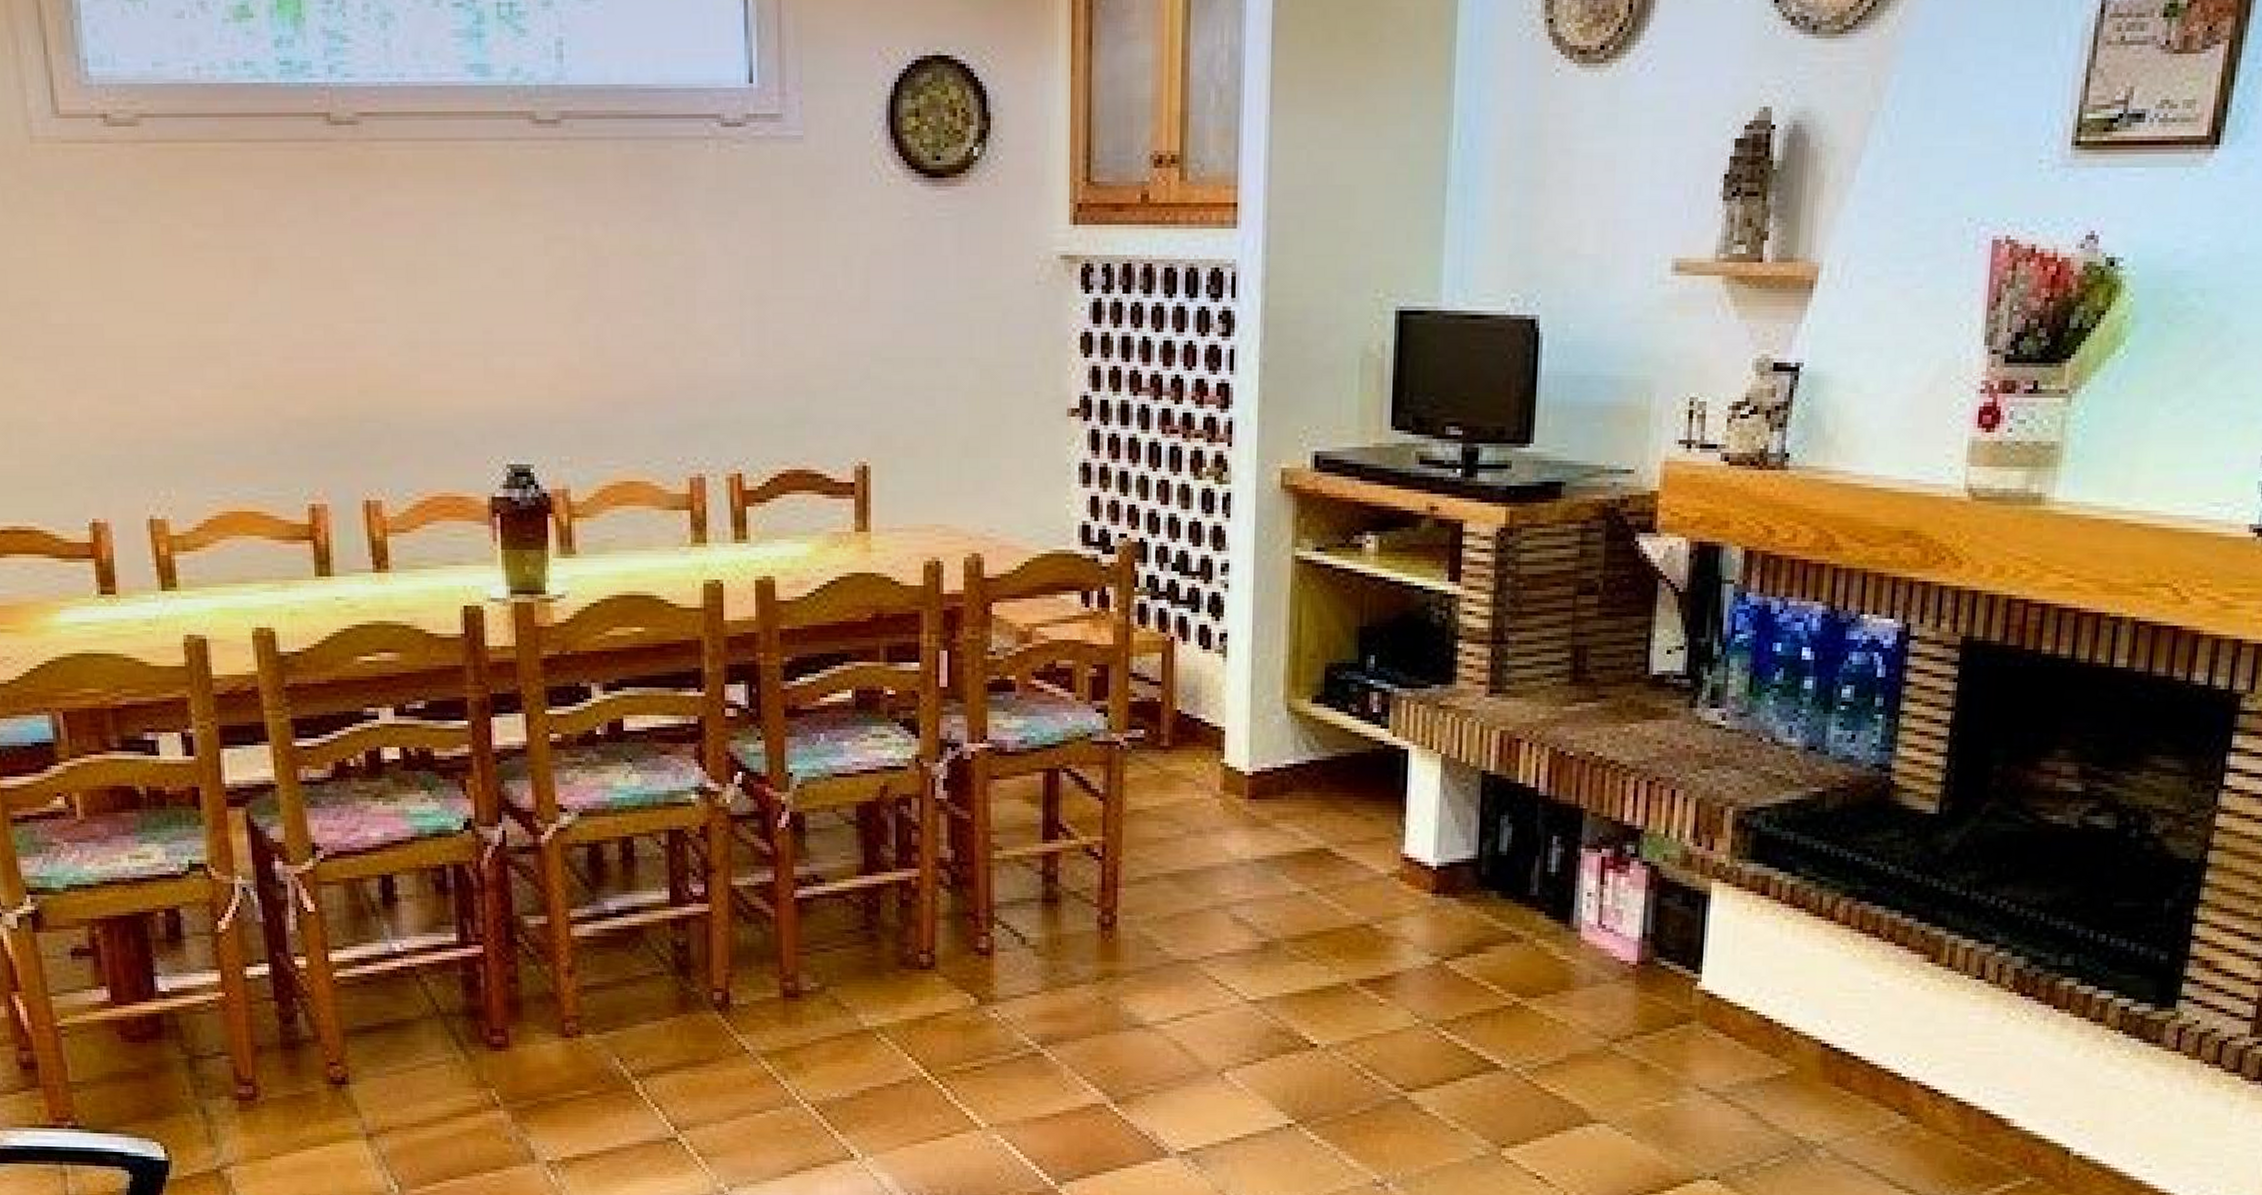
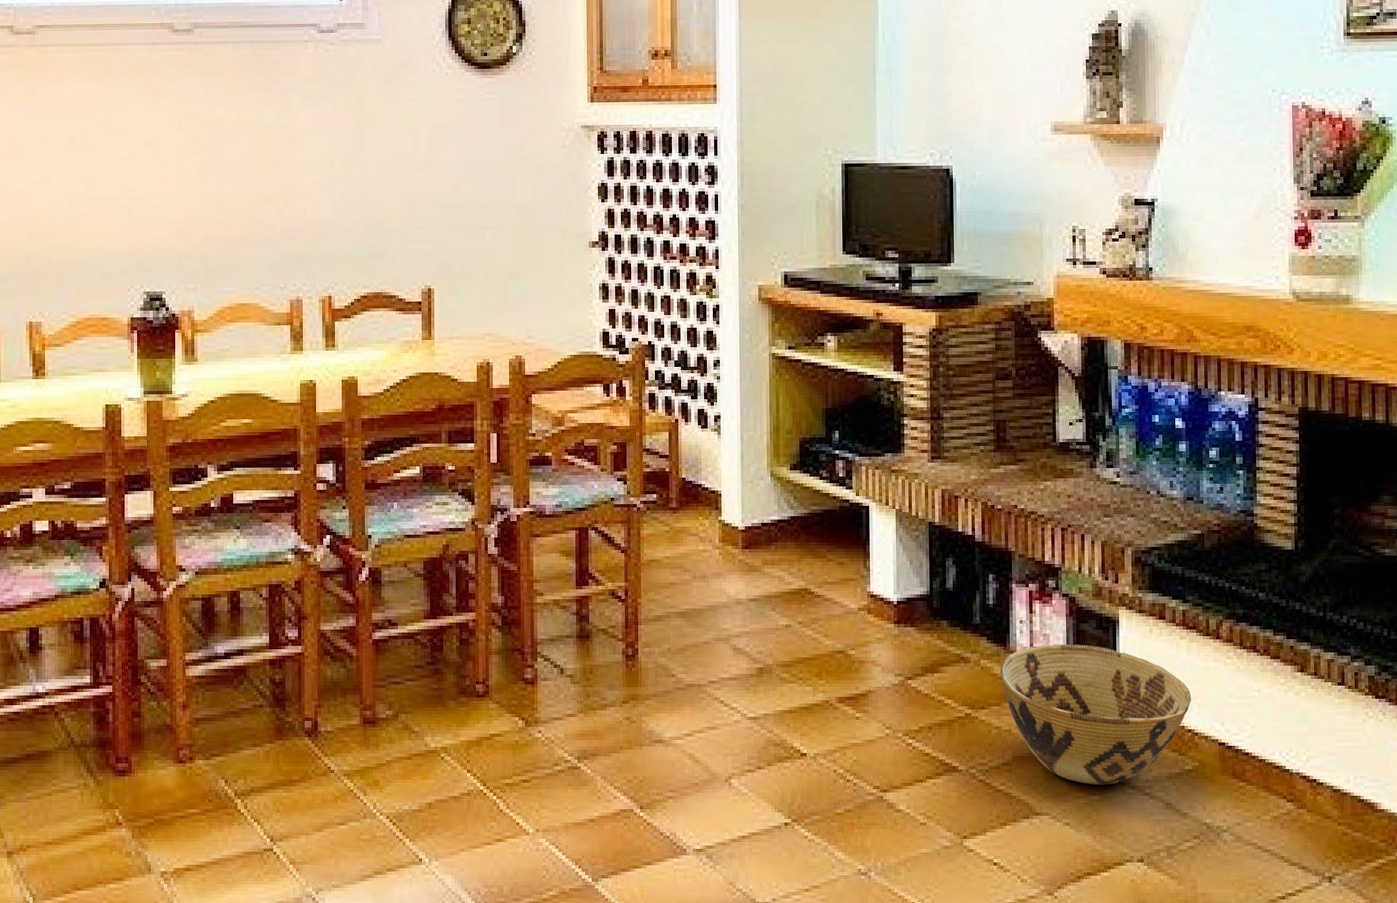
woven basket: none [1559,922,1793,1090] -> present [1000,644,1192,785]

